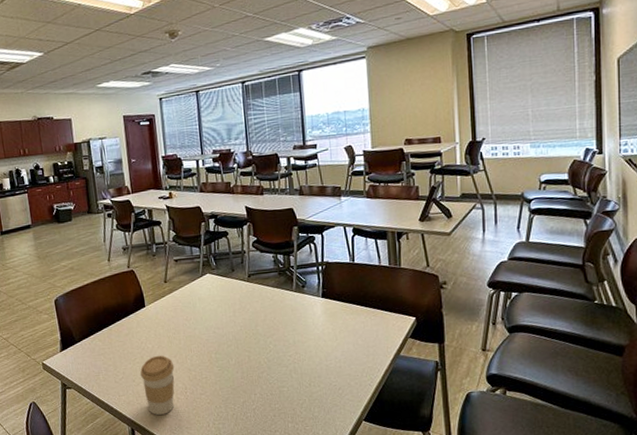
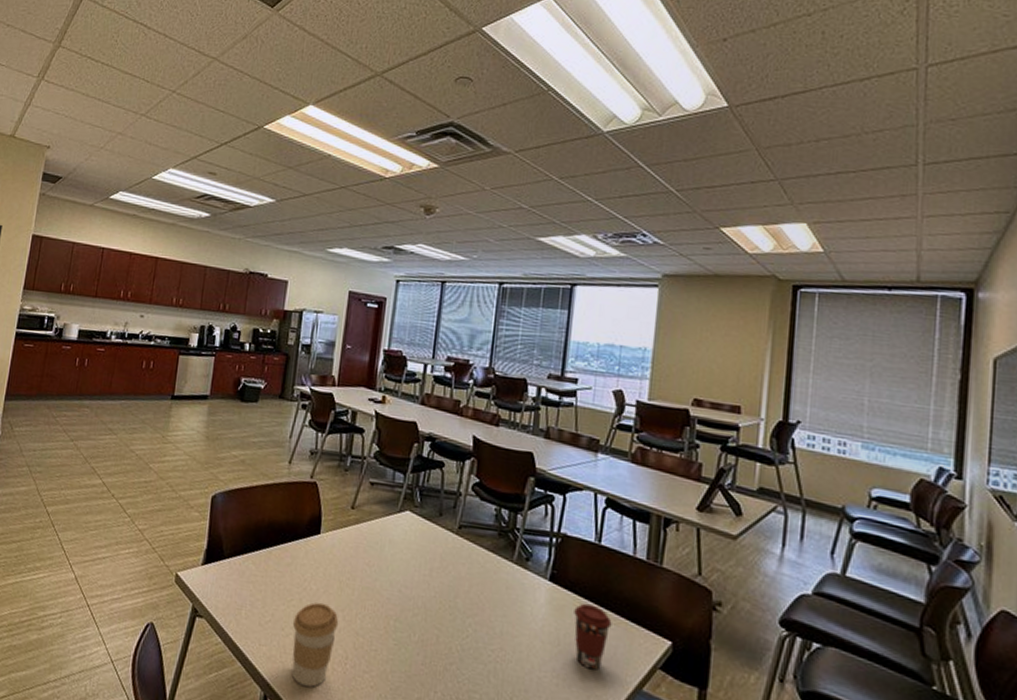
coffee cup: none [343,306,372,351] -> present [574,603,612,670]

